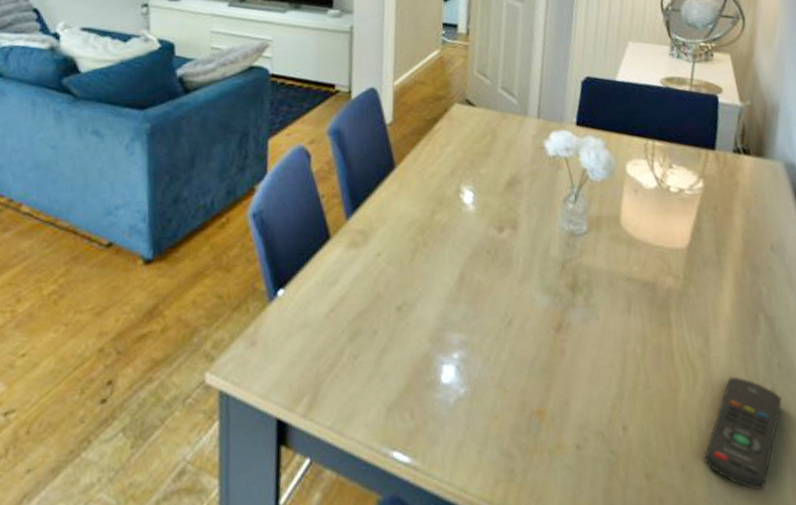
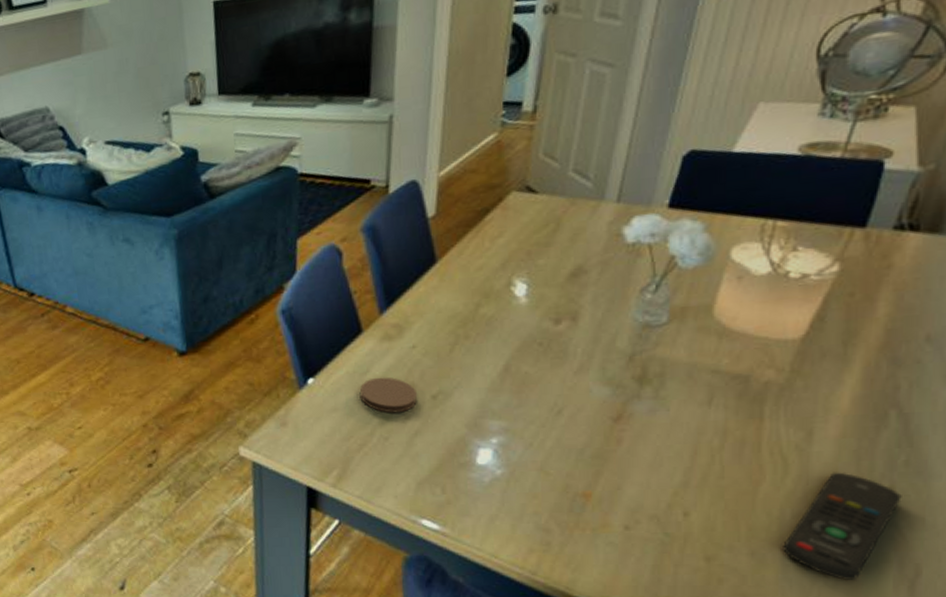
coaster: none [329,287,384,328] -> present [359,377,417,413]

